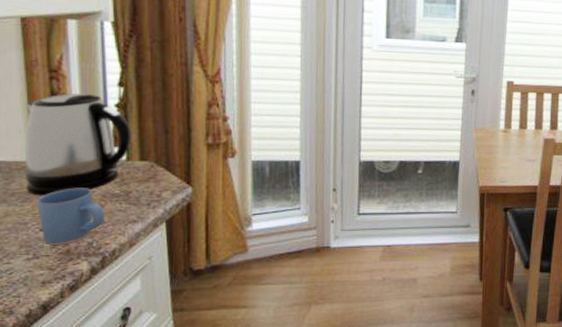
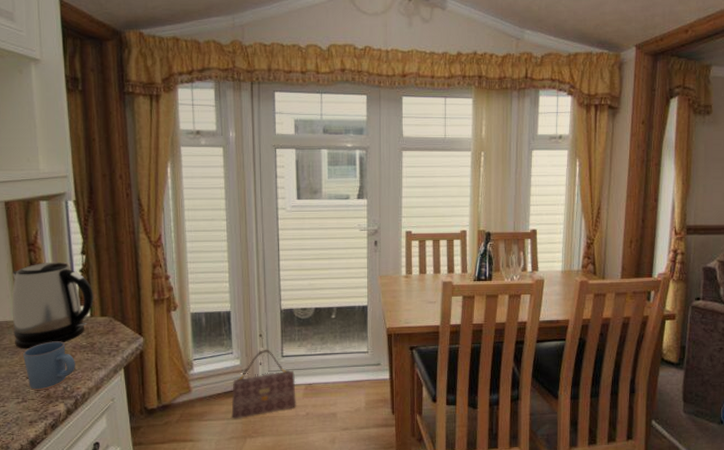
handbag: none [295,206,373,283] -> present [231,350,296,419]

